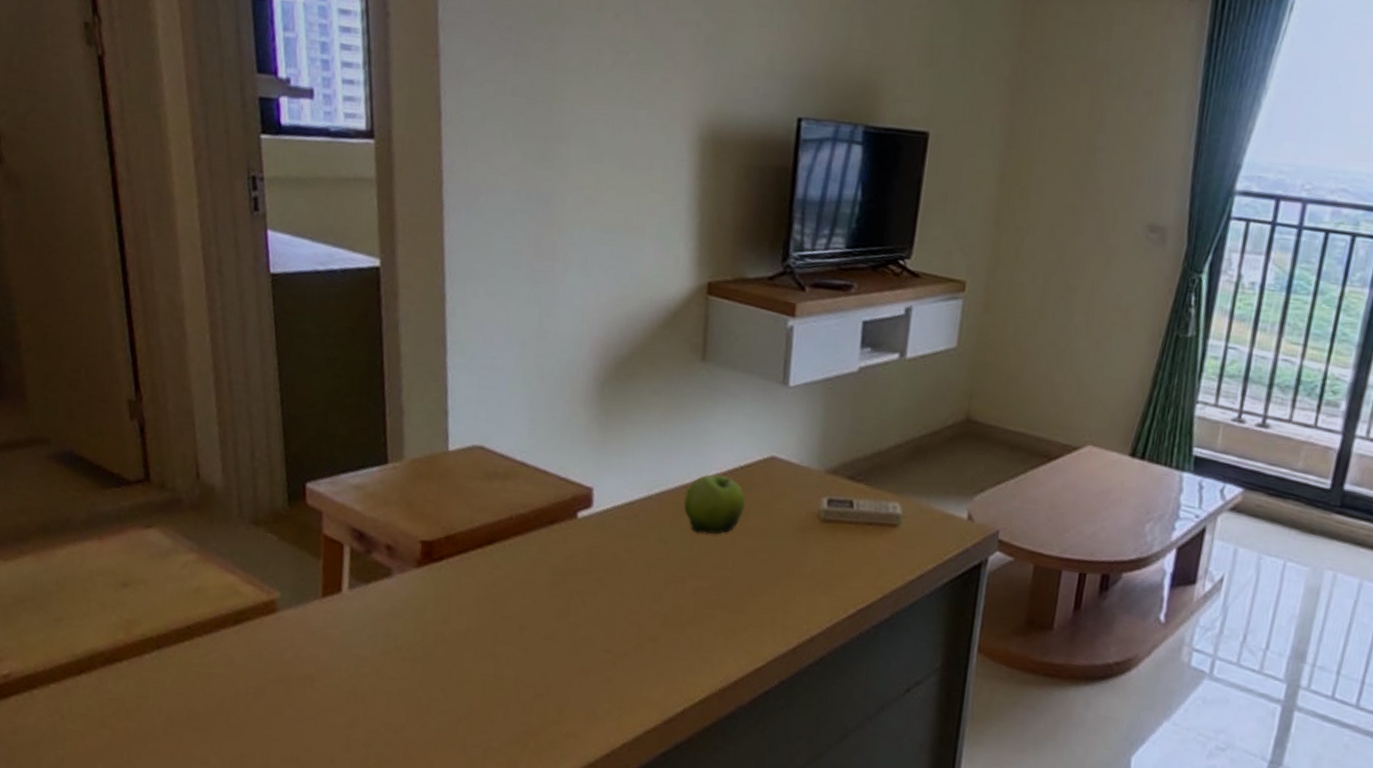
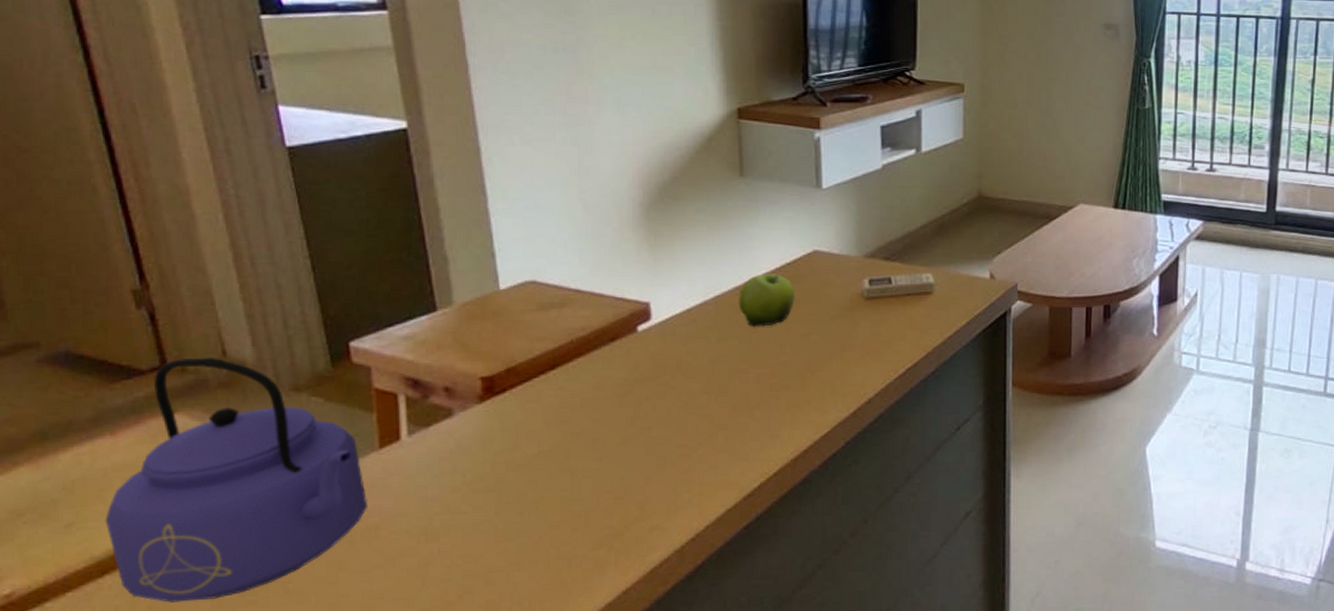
kettle: none [86,474,307,718] -> present [105,357,368,603]

